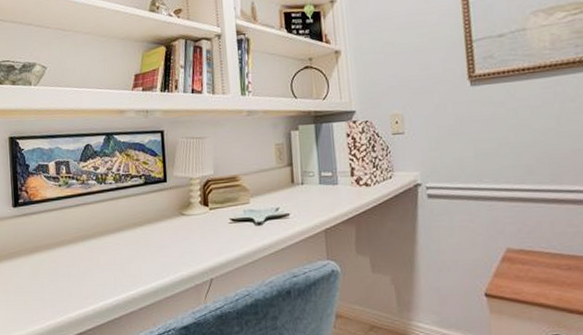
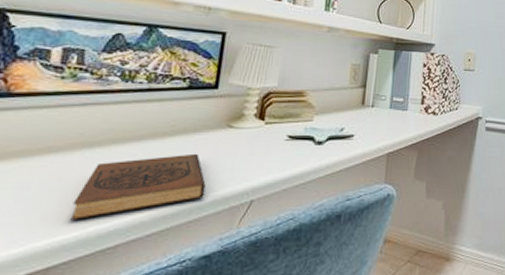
book: none [86,239,174,297] -> present [70,153,206,220]

